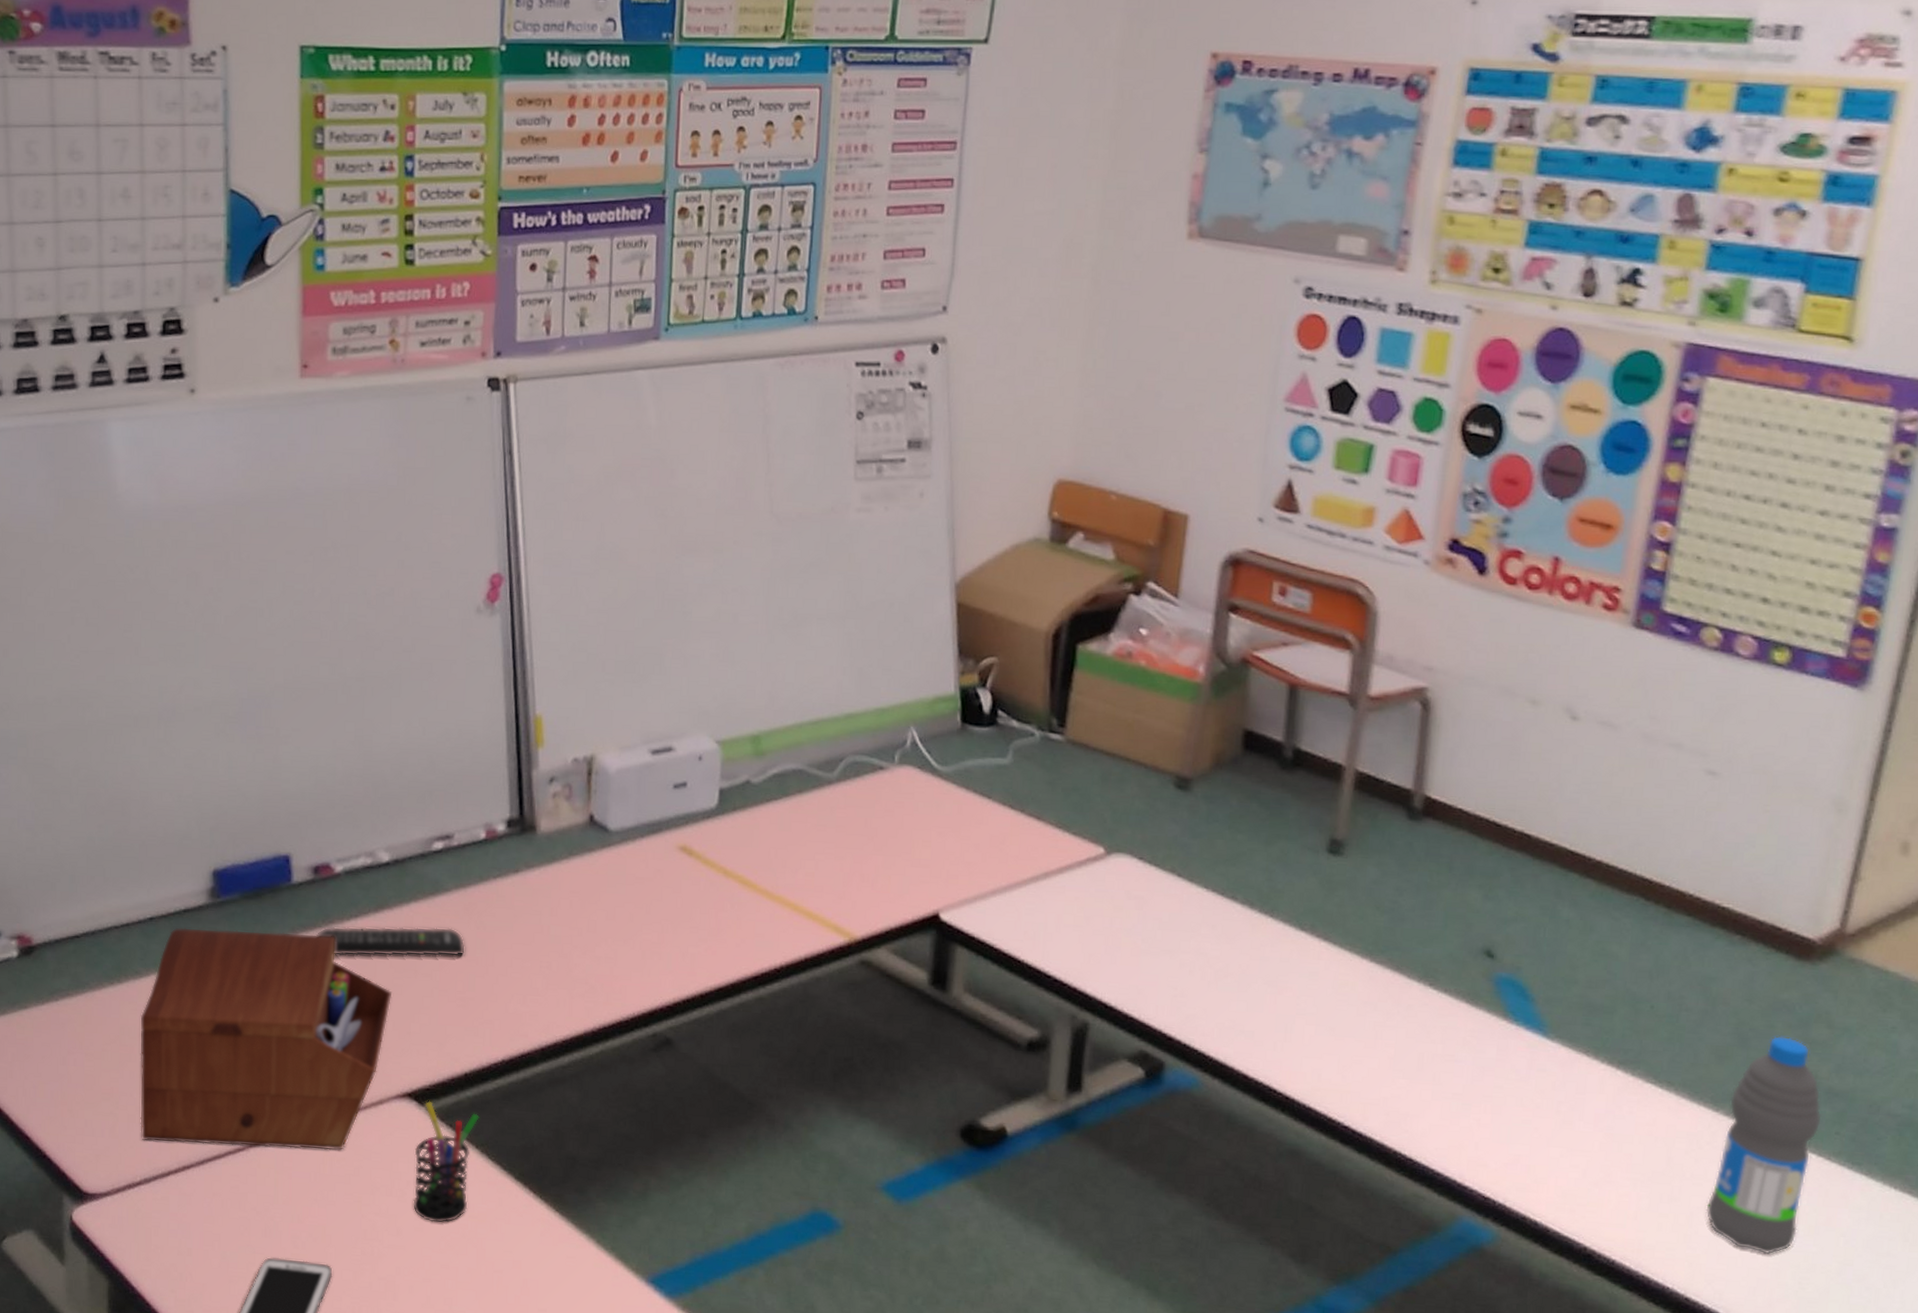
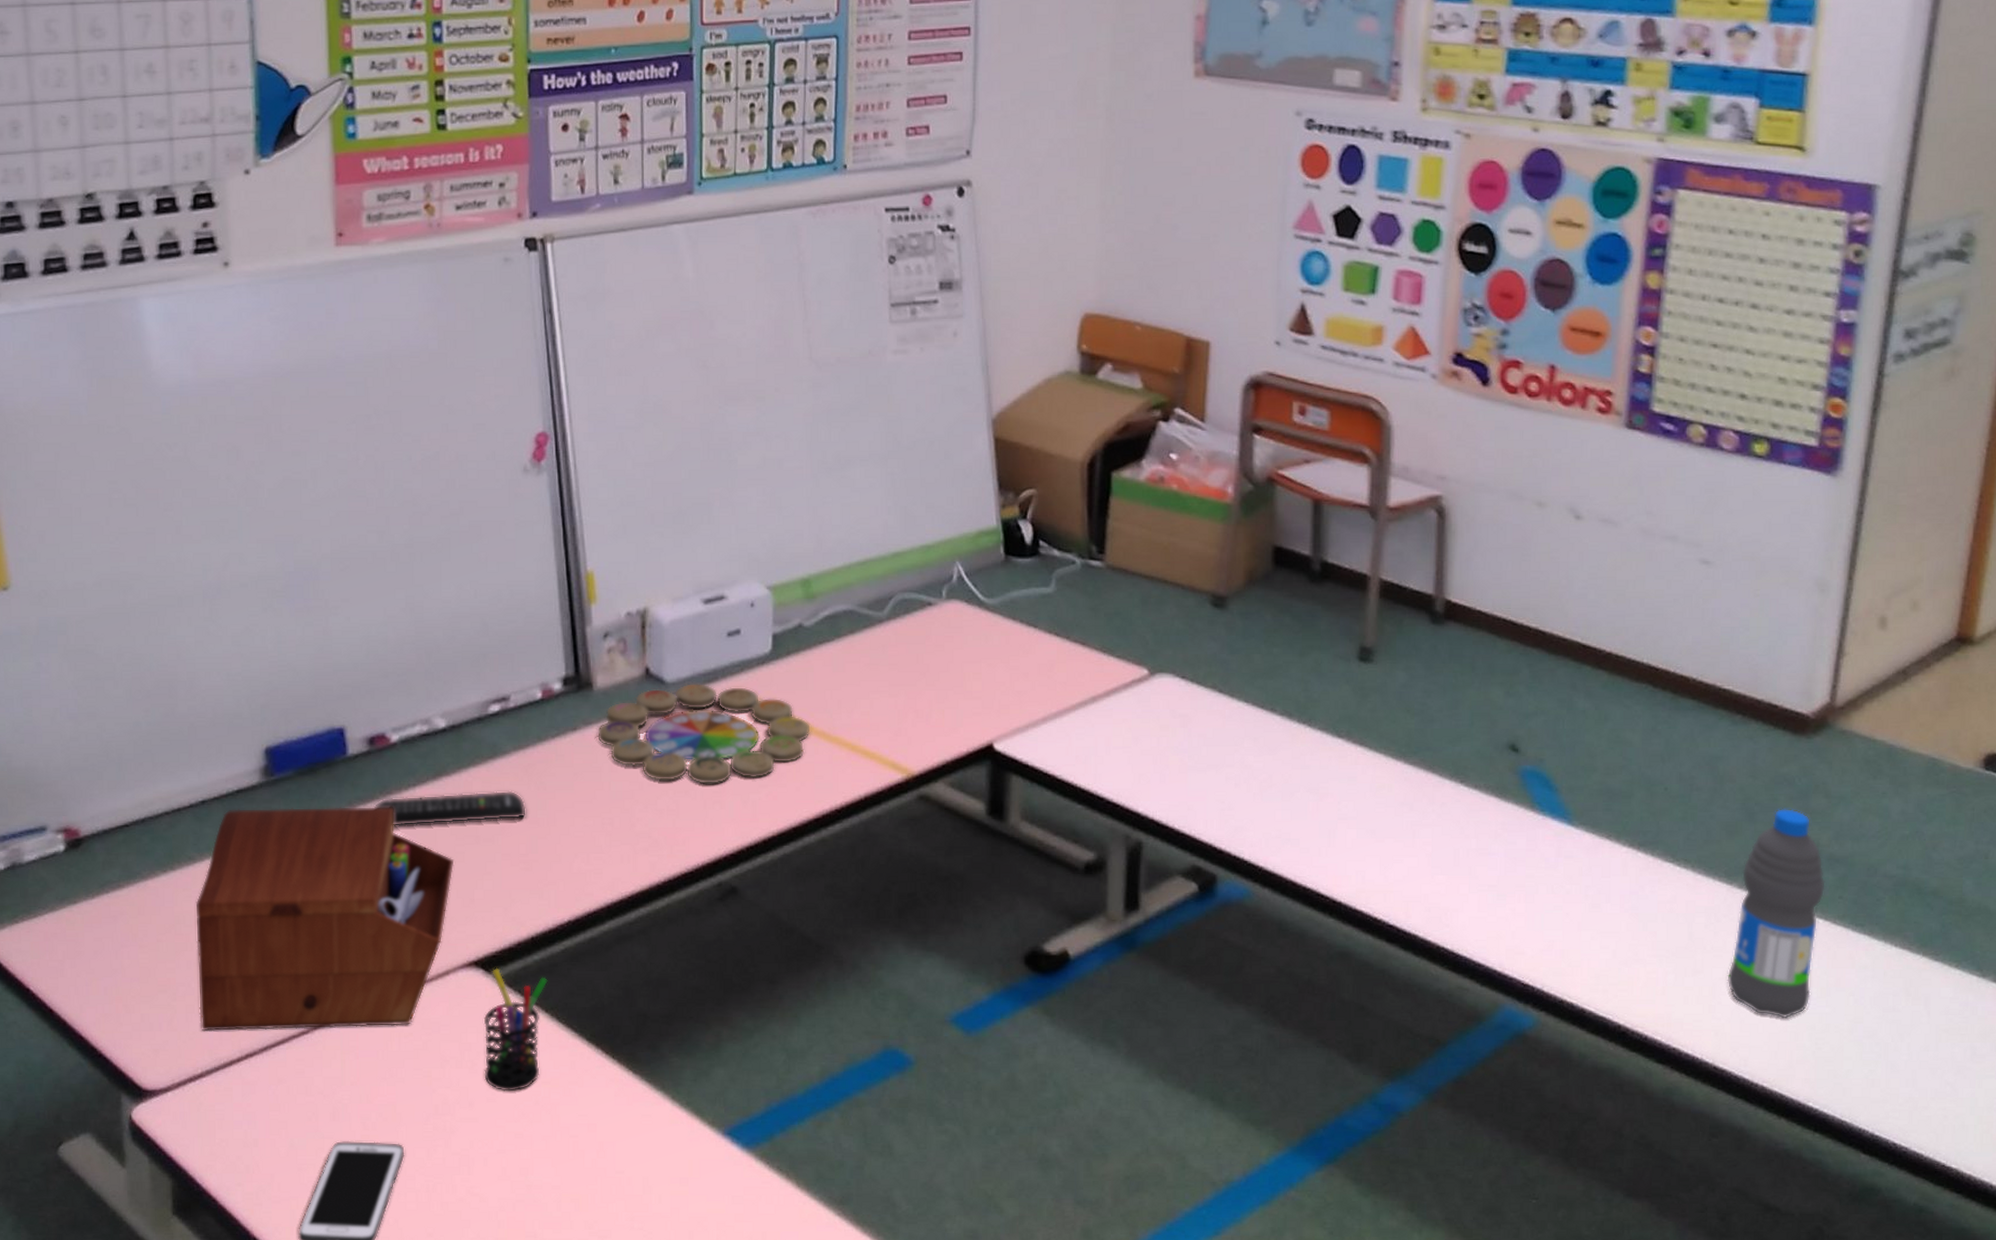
memory game: none [539,832,754,935] -> present [597,682,811,784]

